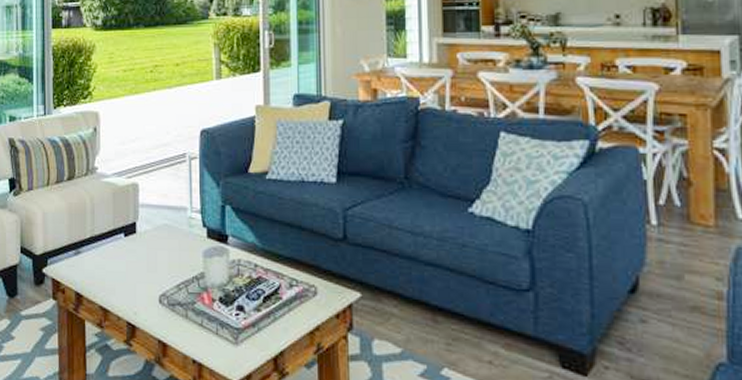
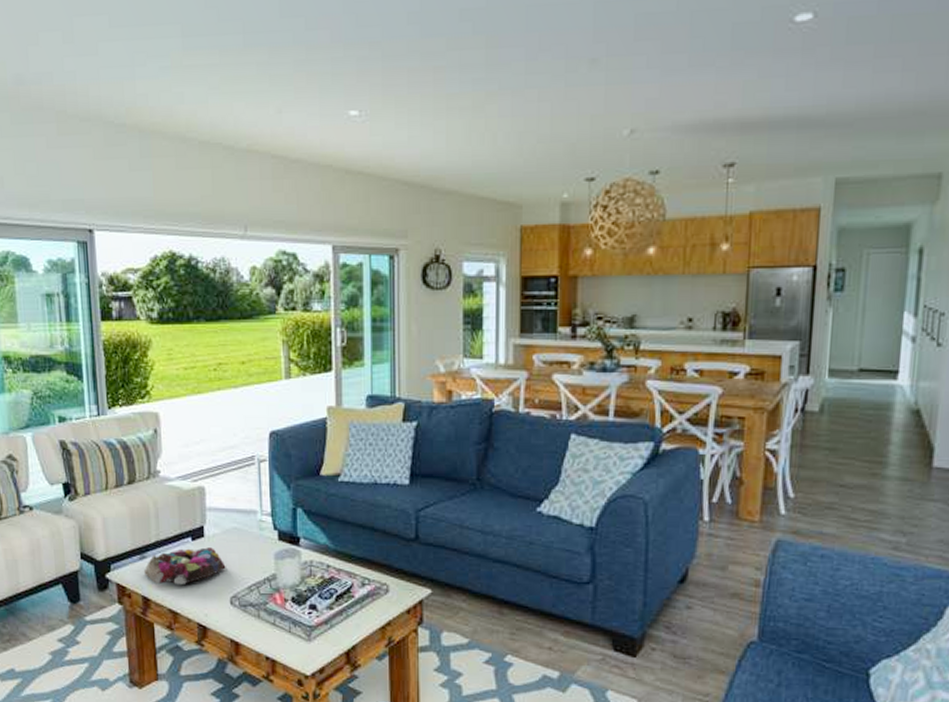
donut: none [78,244,156,282] -> present [144,547,226,585]

